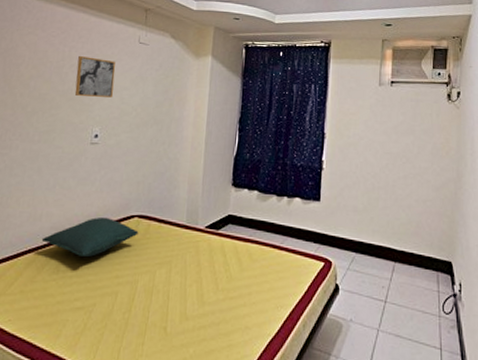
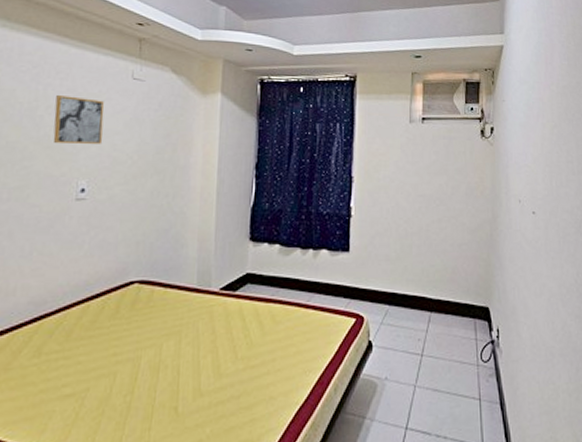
pillow: present [41,216,139,257] -> none [16,285,140,334]

